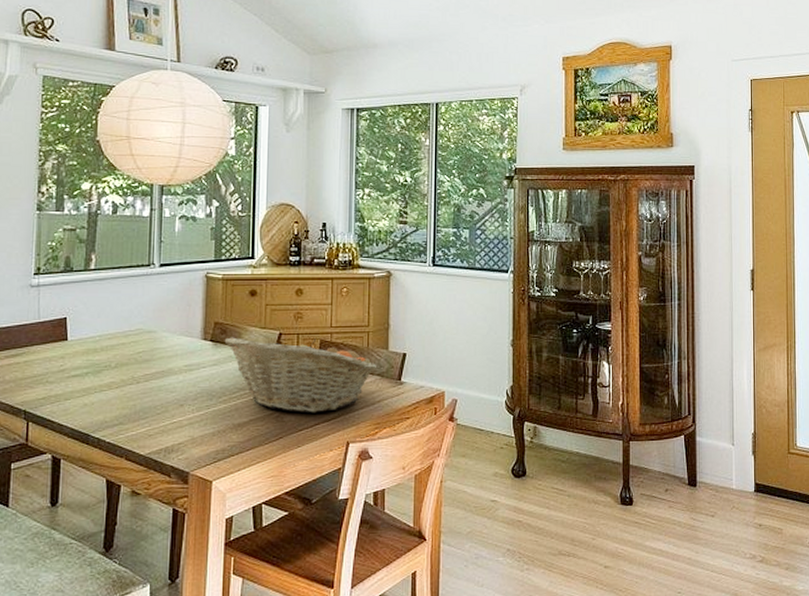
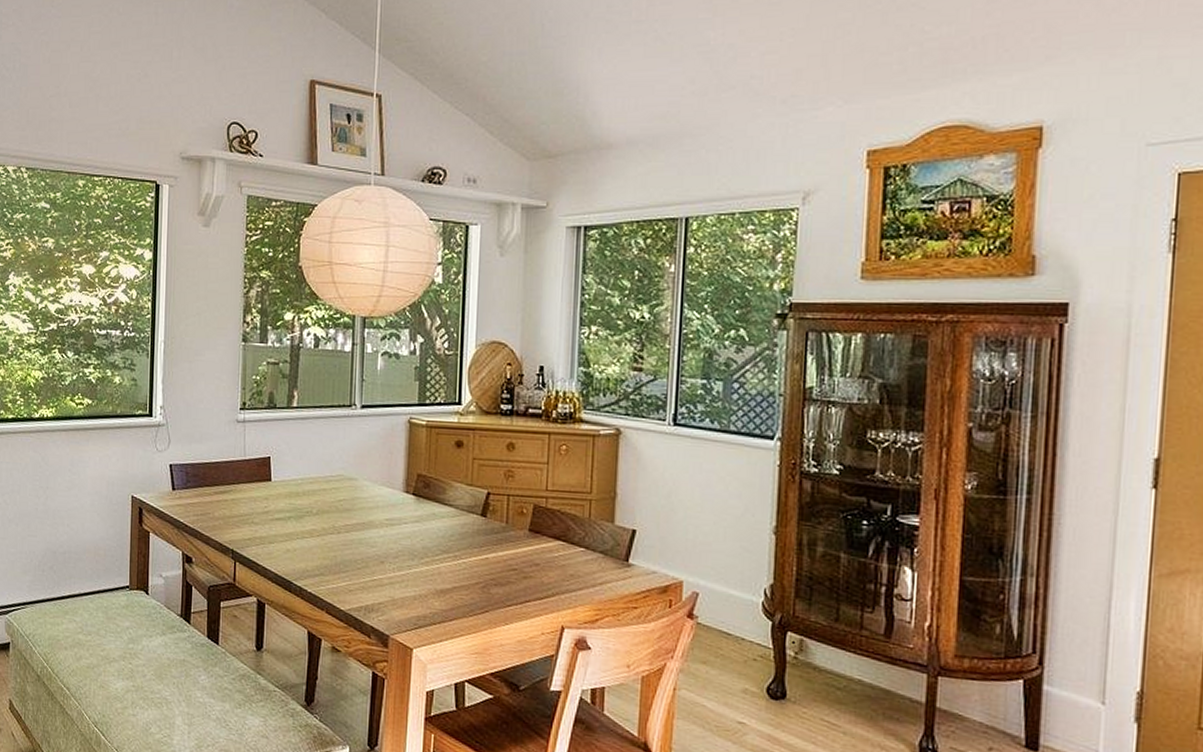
fruit basket: present [224,337,378,413] -> none [427,492,601,589]

